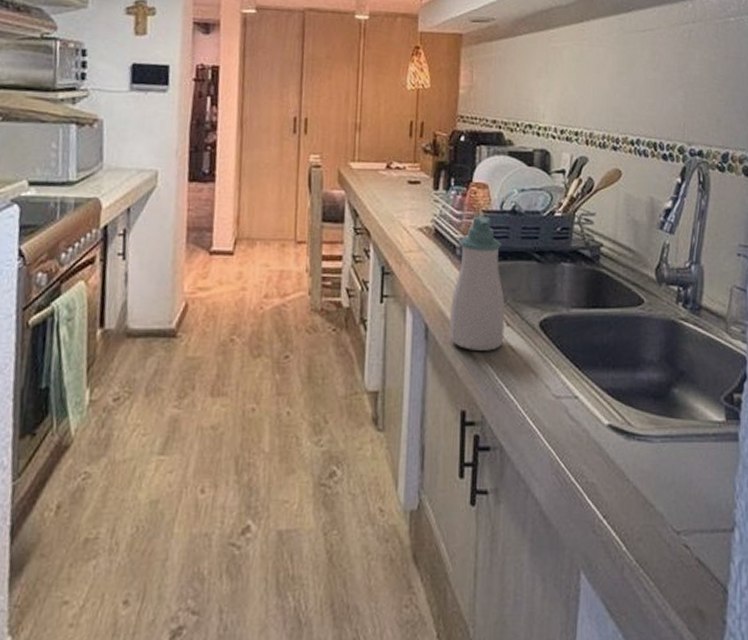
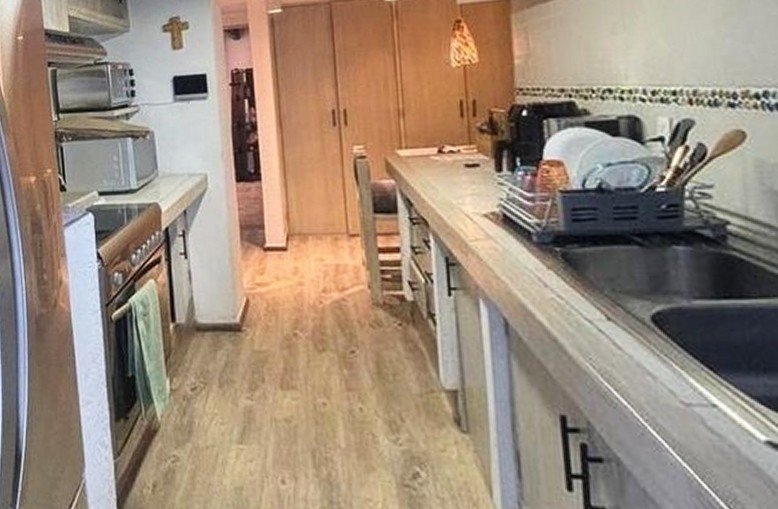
soap bottle: present [449,216,505,351] -> none [532,197,606,349]

